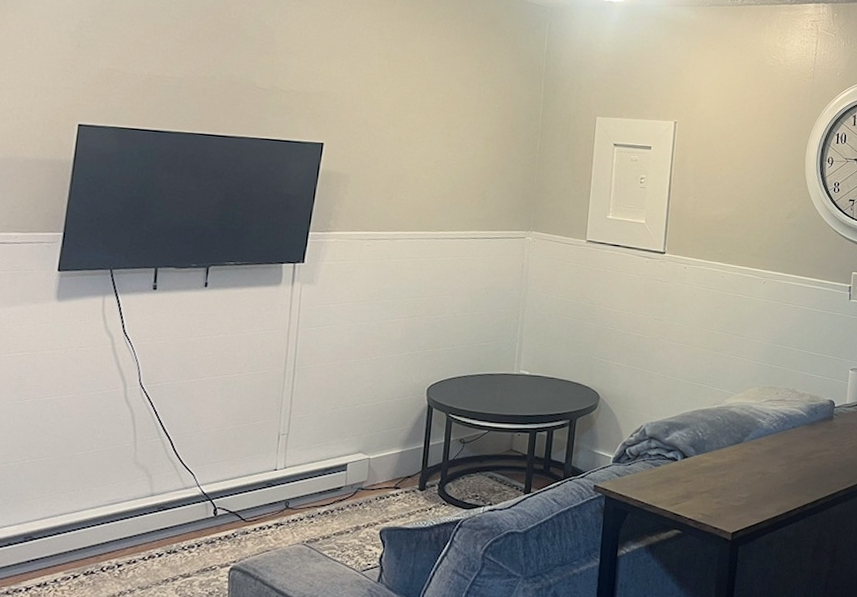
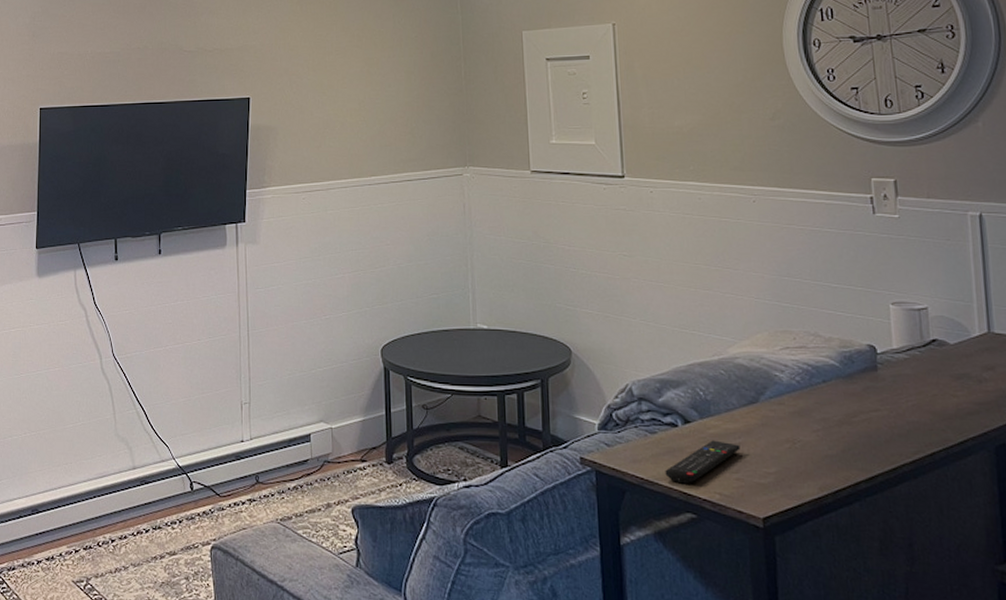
remote control: none [662,472,724,507] -> present [665,440,741,484]

